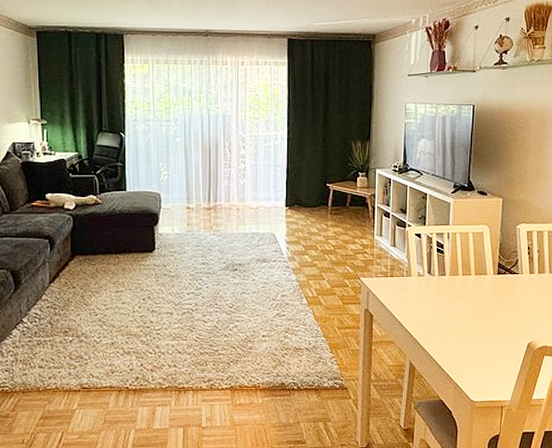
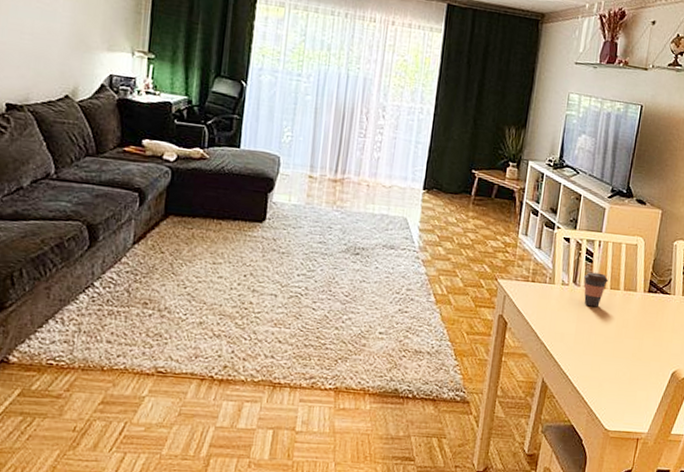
coffee cup: none [438,262,459,293] -> present [584,272,608,307]

